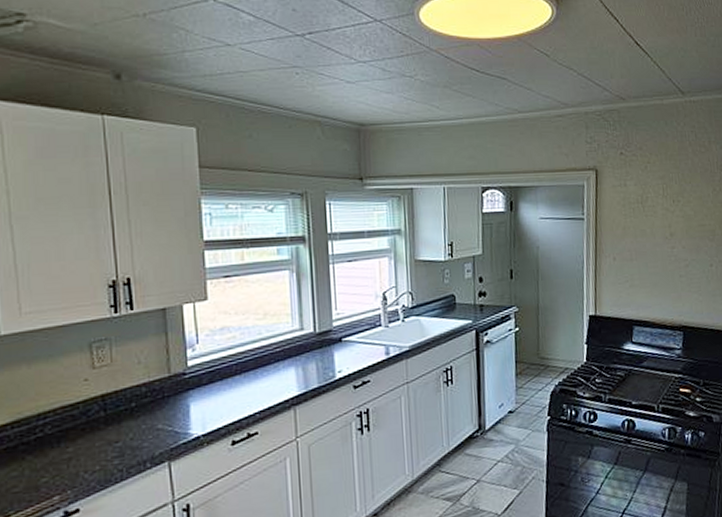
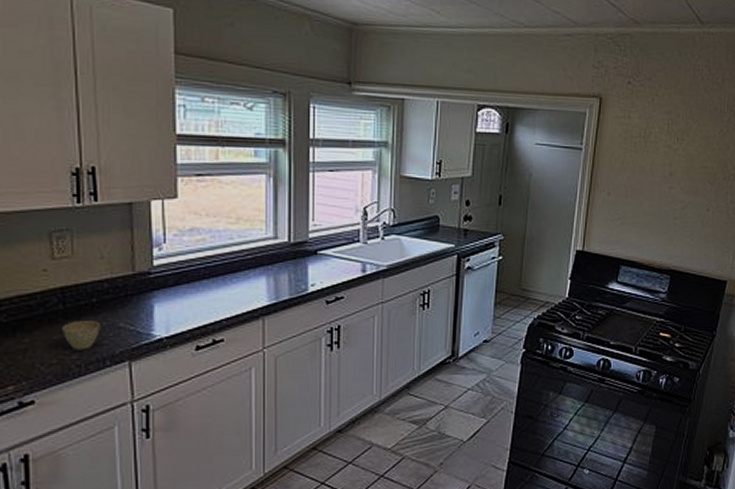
cup: none [104,424,140,455] -> present [63,321,100,350]

